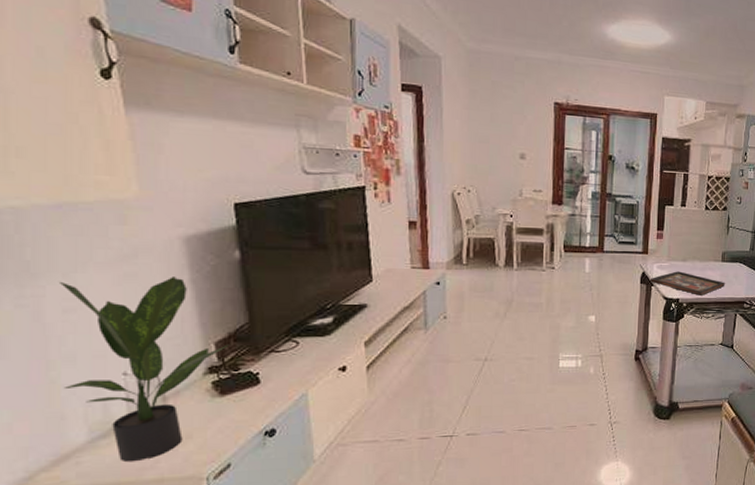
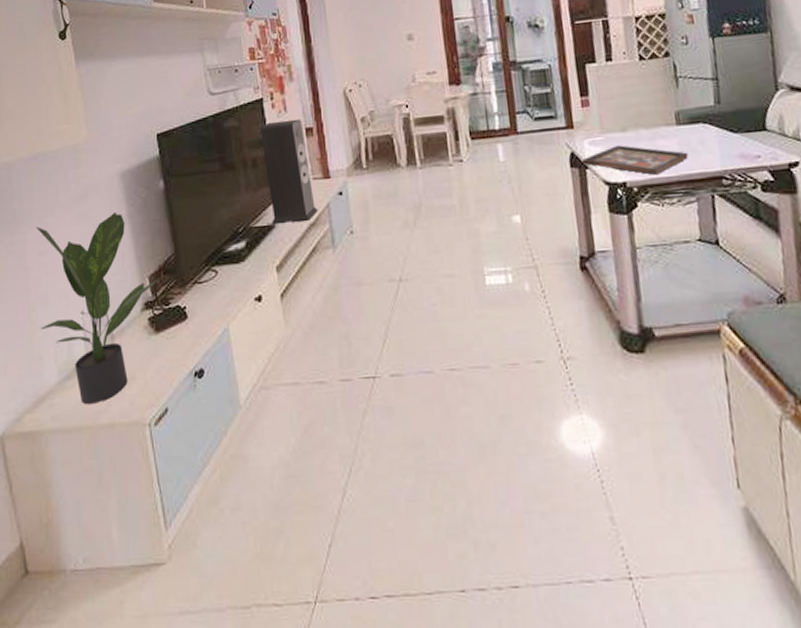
speaker: none [360,210,414,304] -> present [260,118,319,224]

